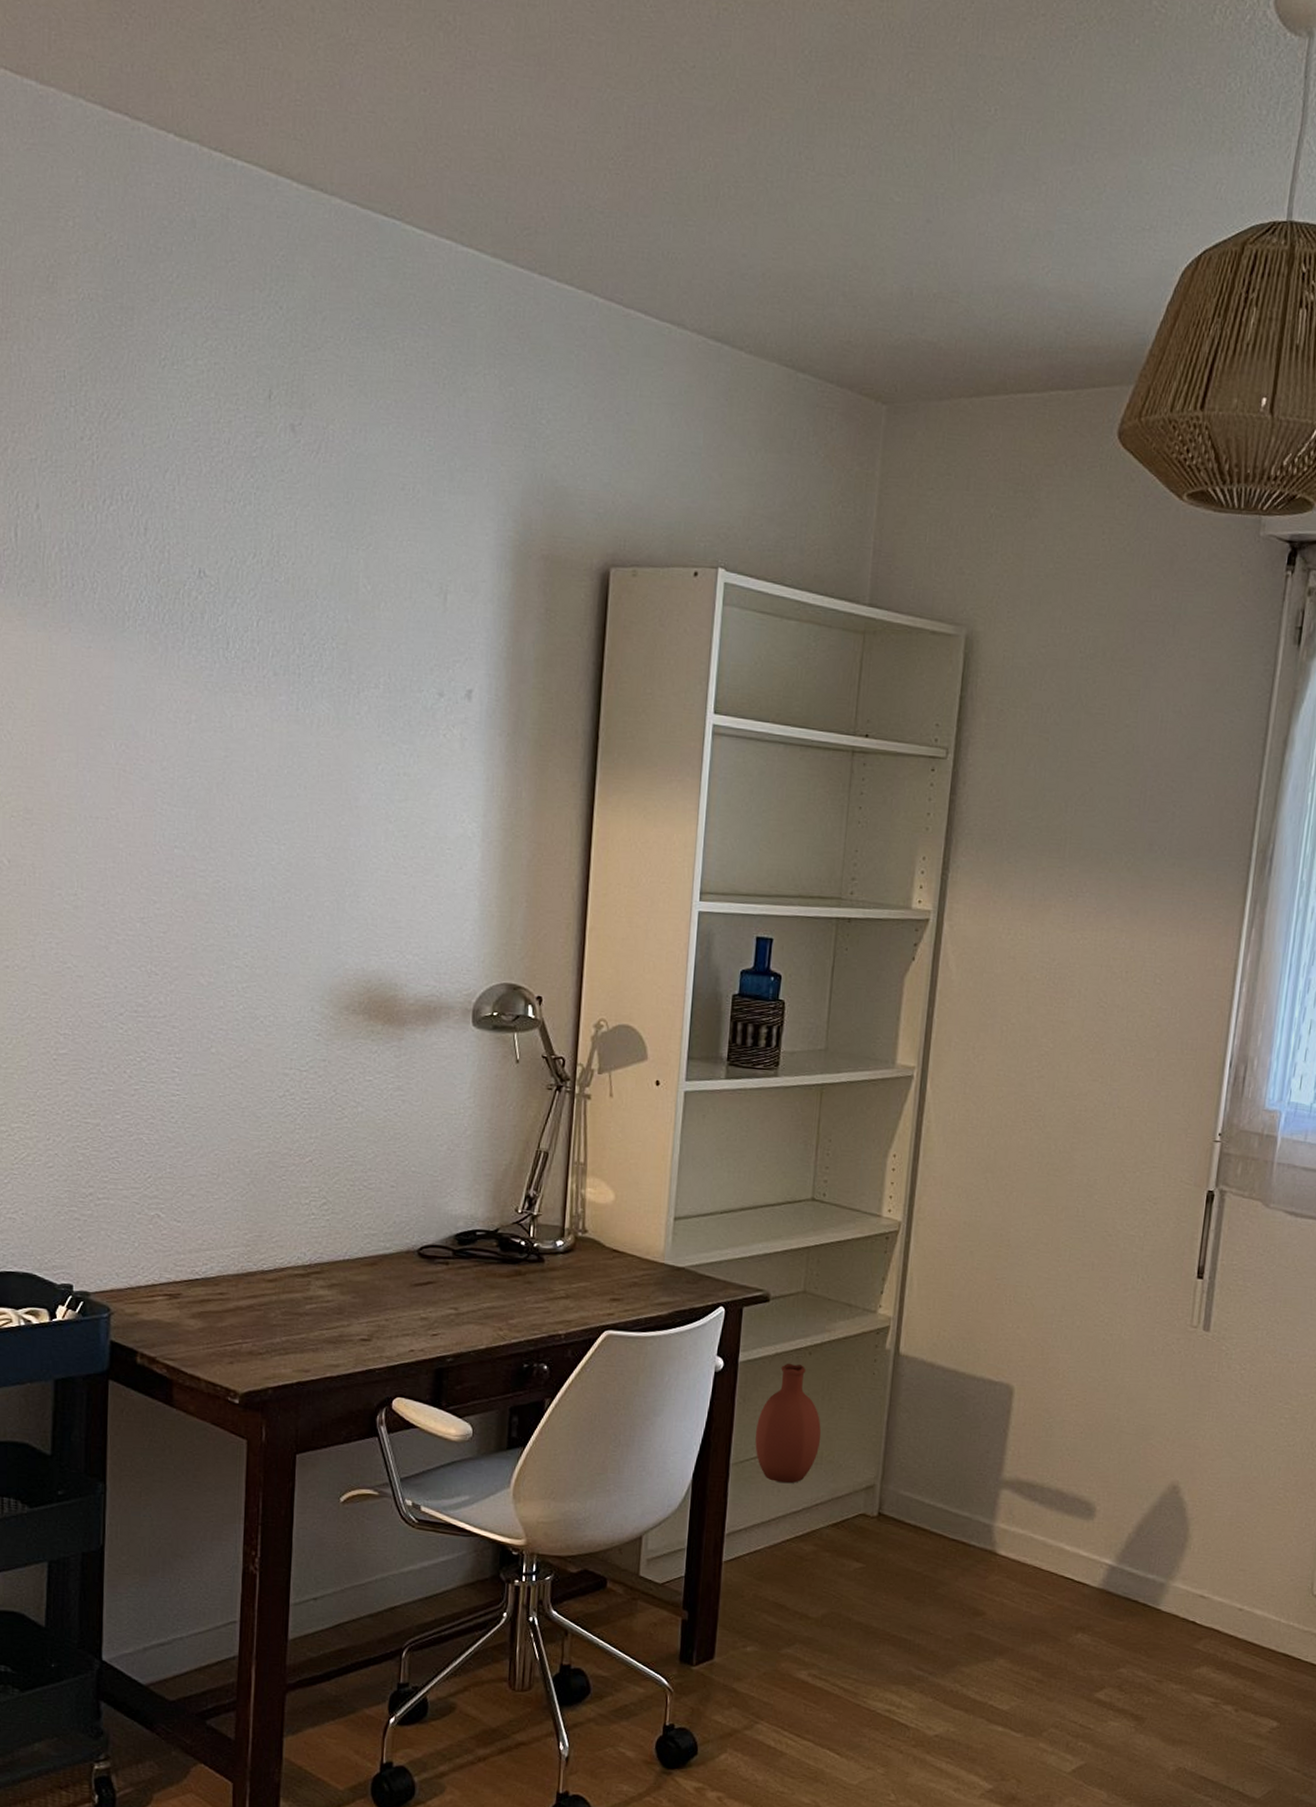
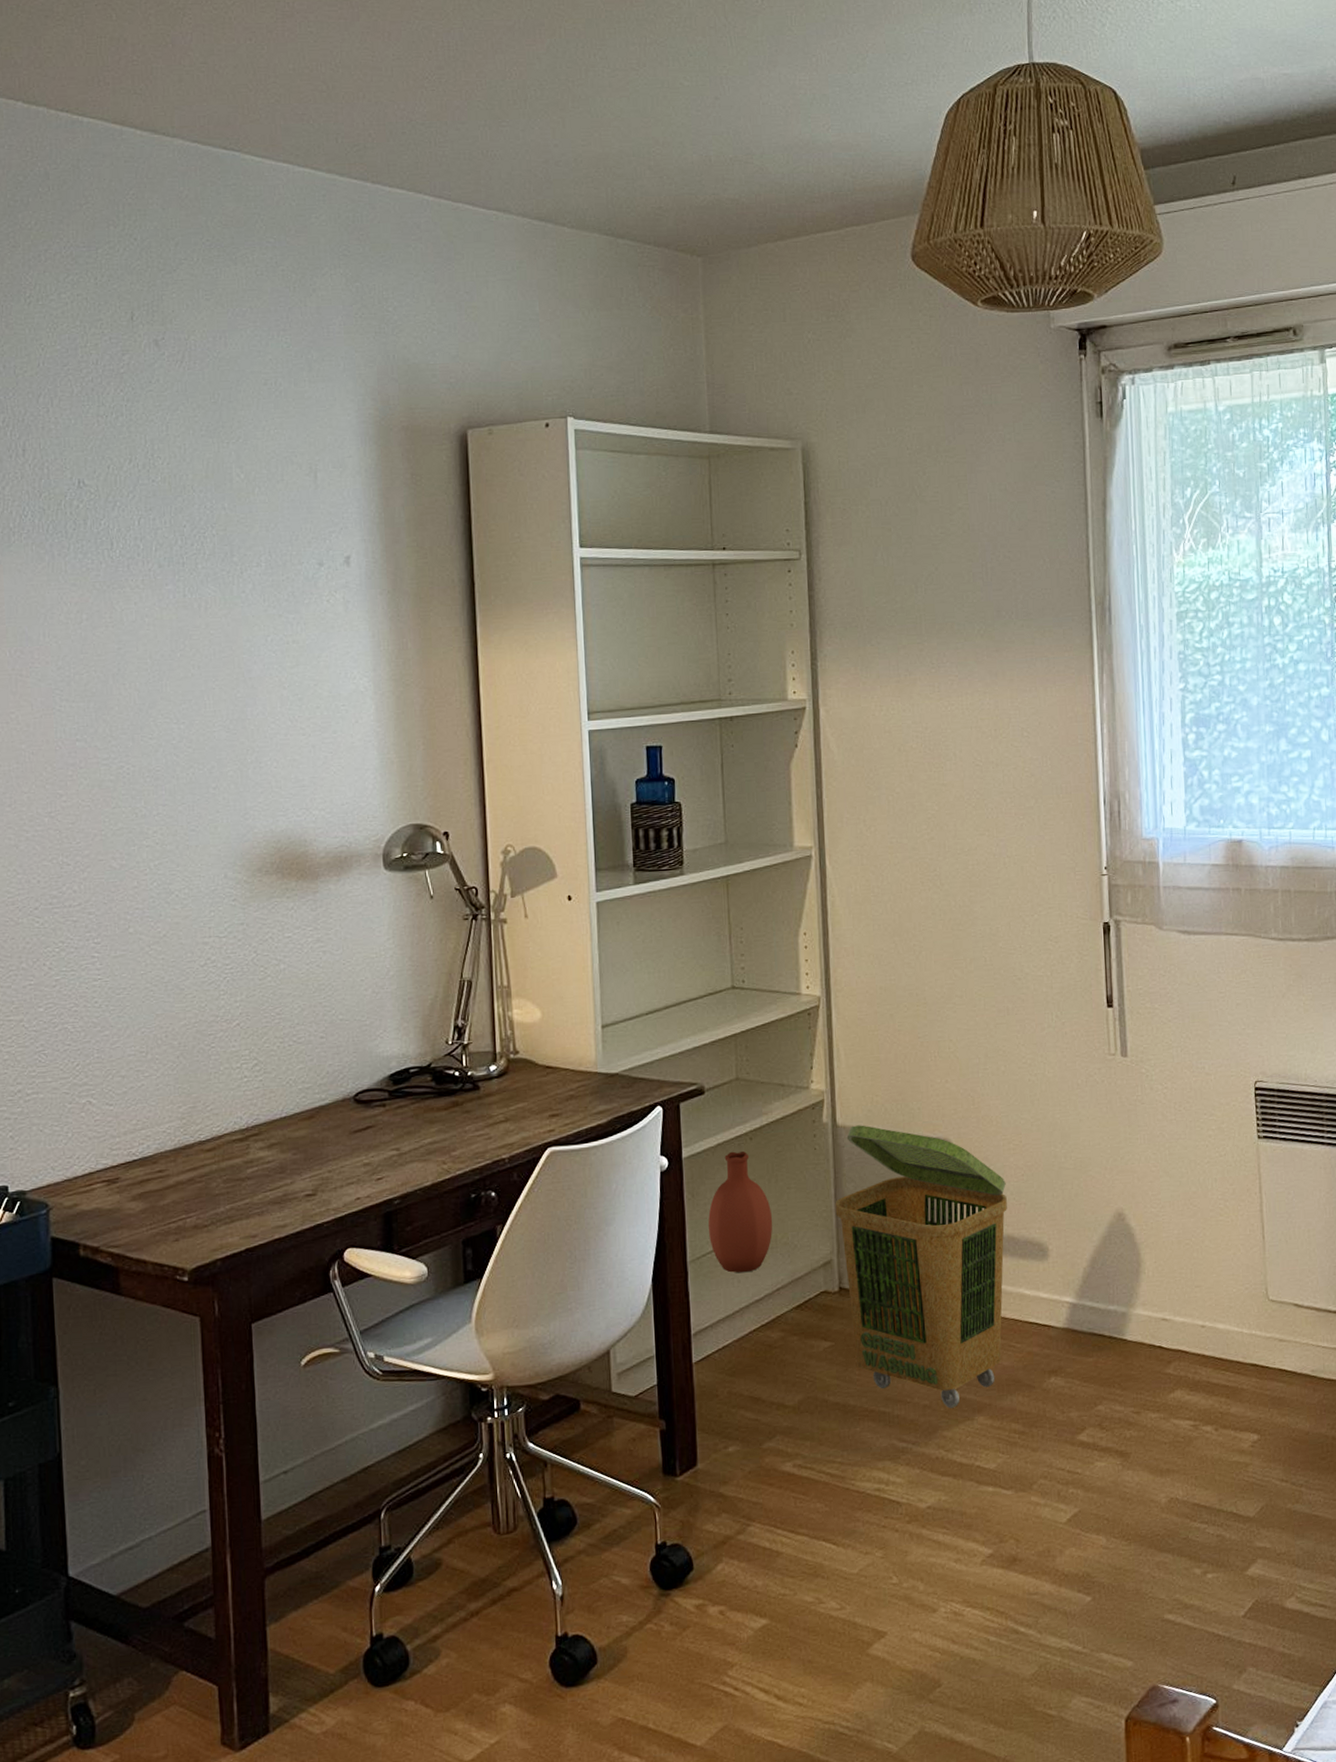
laundry basket: none [885,1356,1063,1647] -> present [835,1125,1007,1408]

